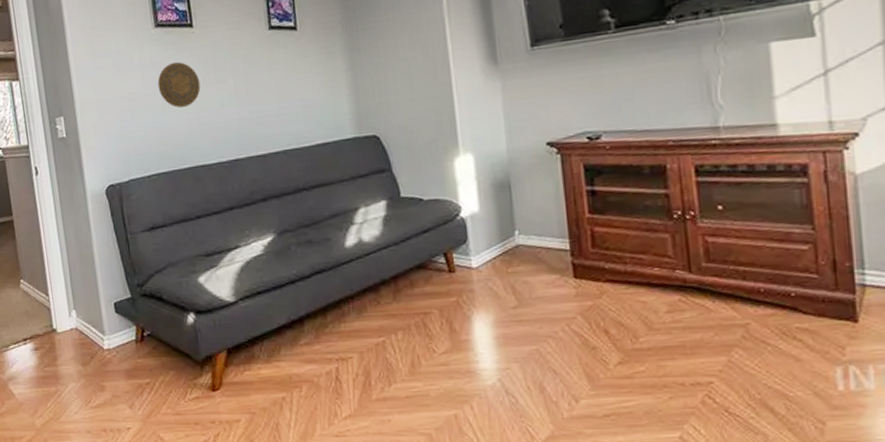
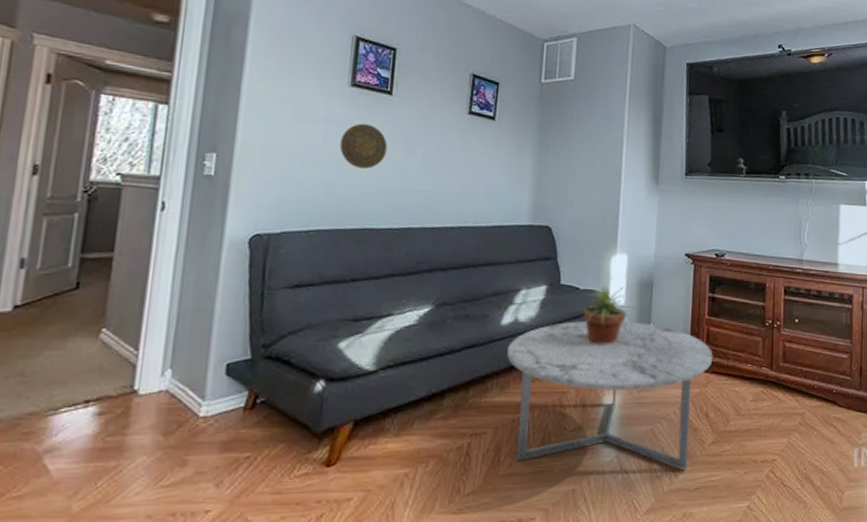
coffee table: none [357,229,604,396] -> present [507,321,713,471]
potted plant: none [424,191,495,260] -> present [576,286,637,345]

